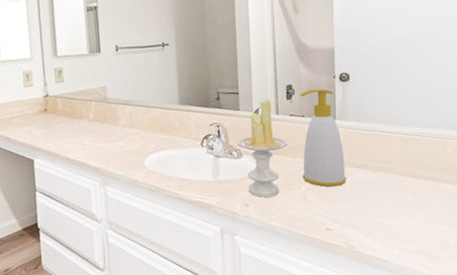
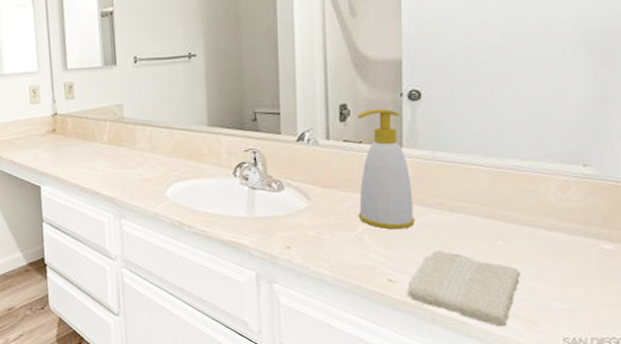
candle: present [238,99,288,197] -> none [278,121,341,239]
washcloth: none [341,203,426,262] -> present [407,251,520,327]

